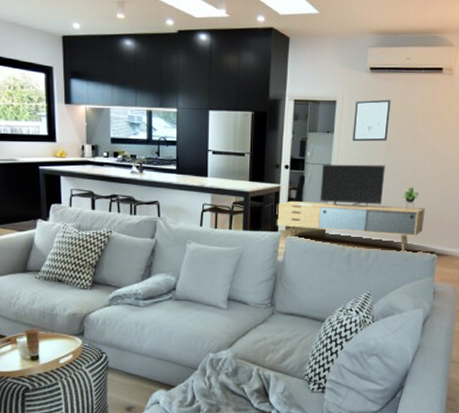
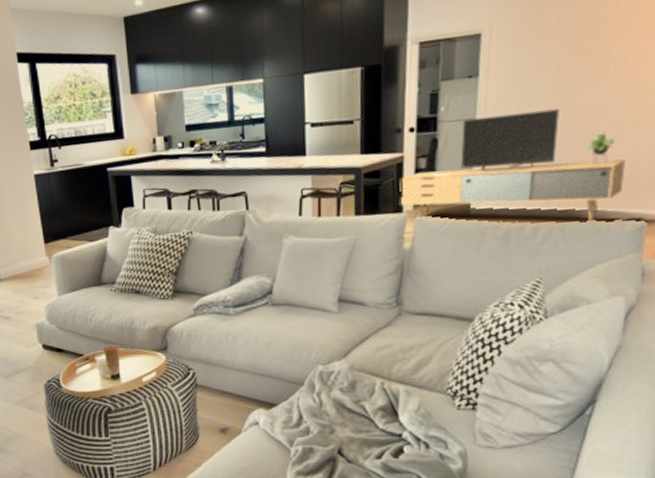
wall art: present [352,99,391,142] -> none [506,18,566,84]

